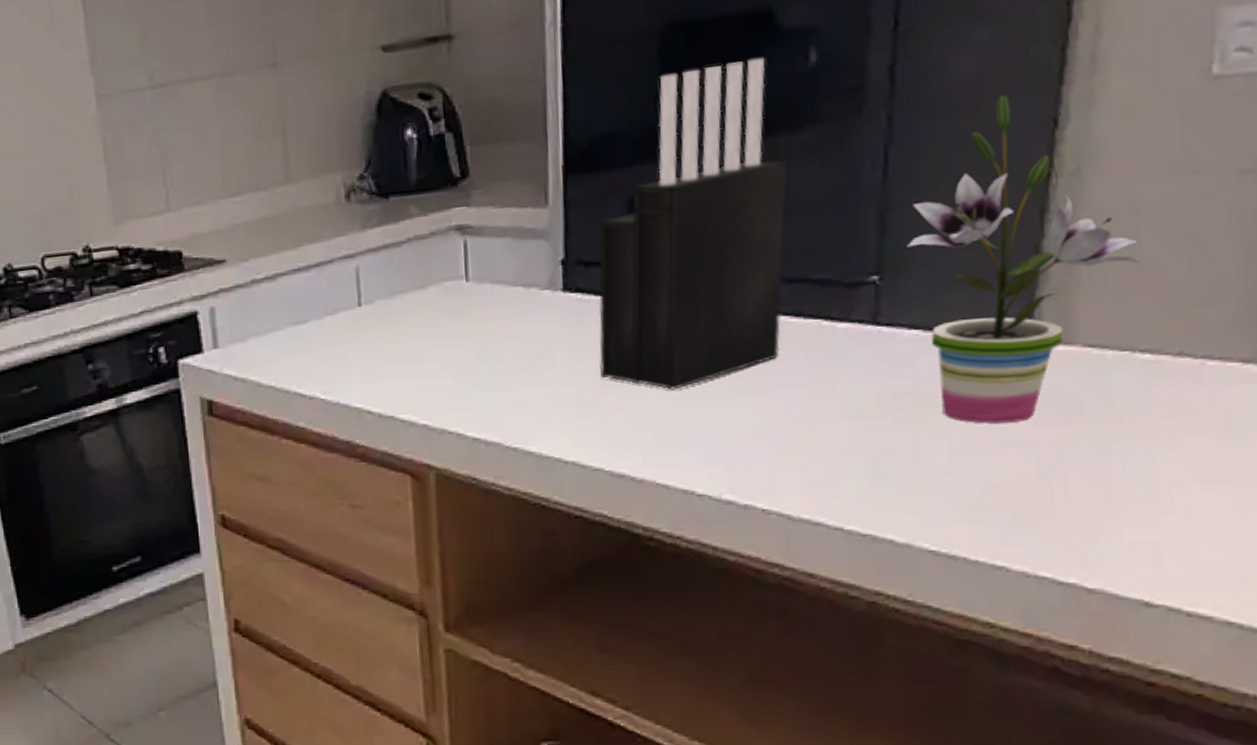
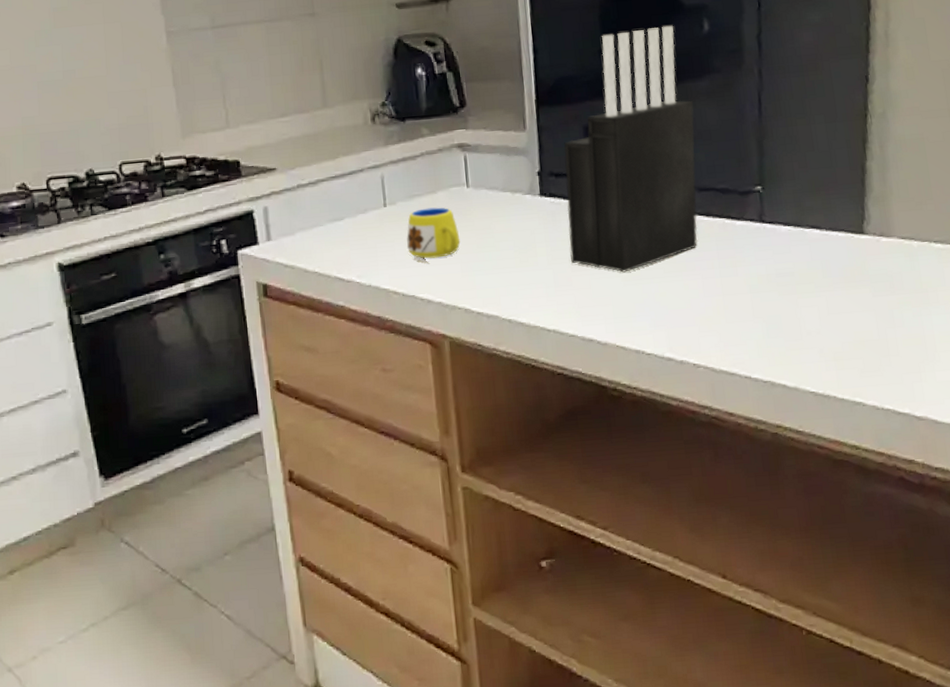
mug: none [385,306,455,378] -> present [406,207,461,264]
potted plant: present [907,95,1139,424] -> none [778,59,928,296]

